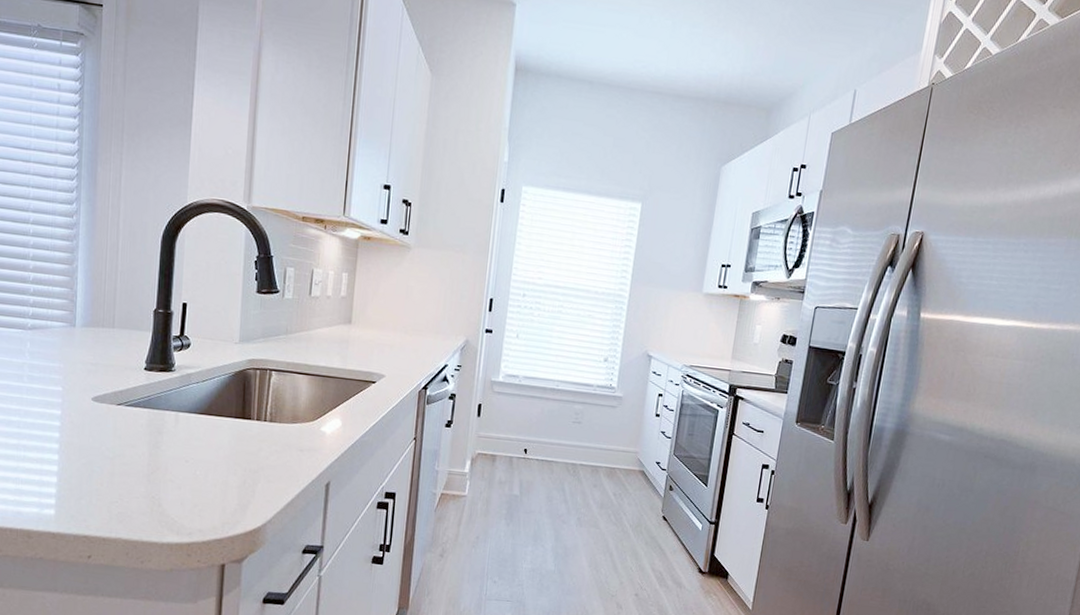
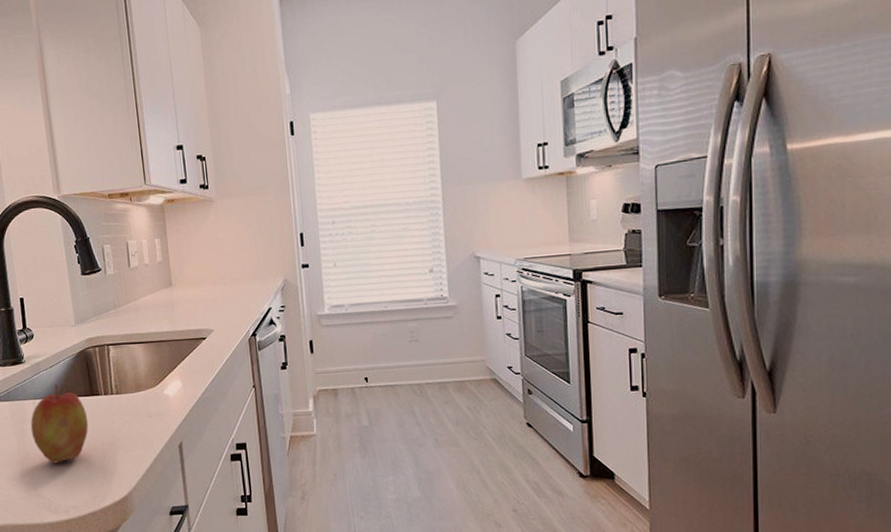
apple: none [167,399,234,483] -> present [30,384,89,463]

